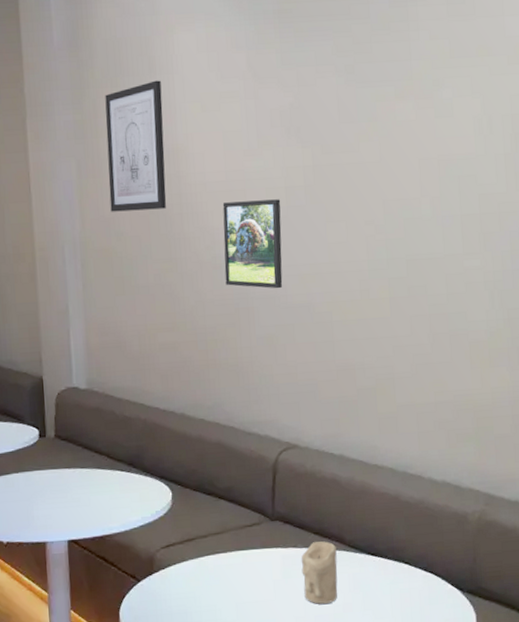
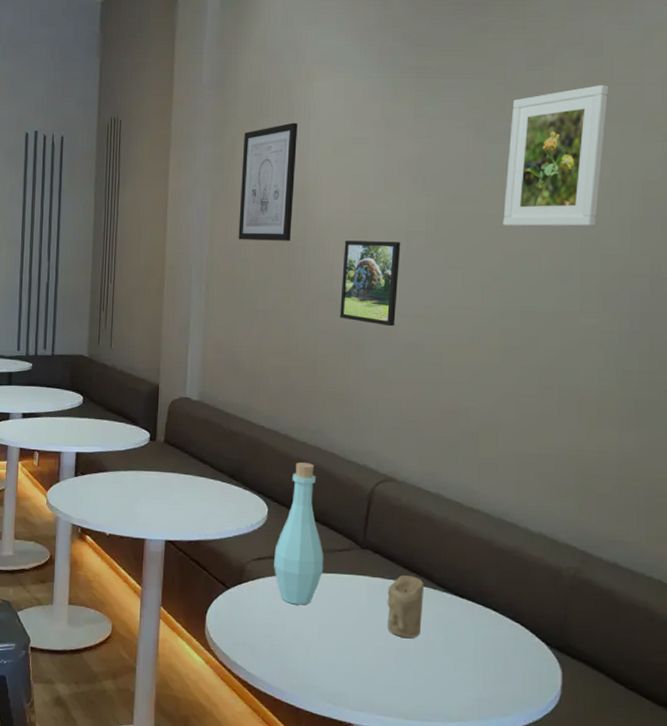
bottle: none [183,440,235,588] -> present [274,462,324,605]
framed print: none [379,17,473,173] -> present [503,84,609,227]

